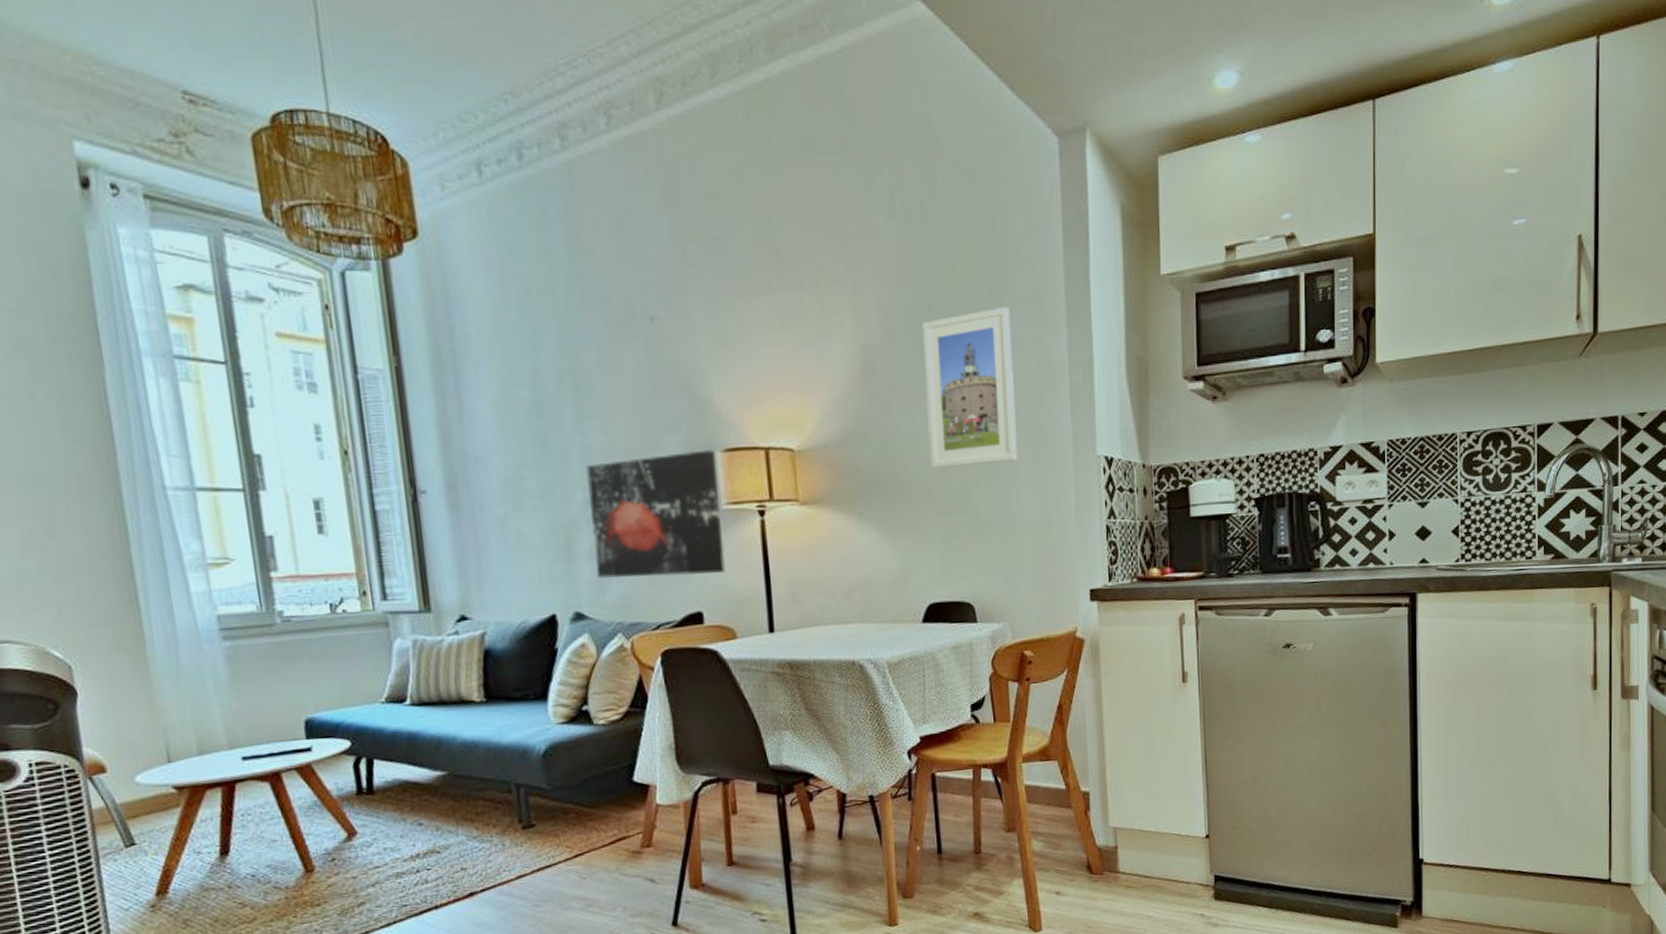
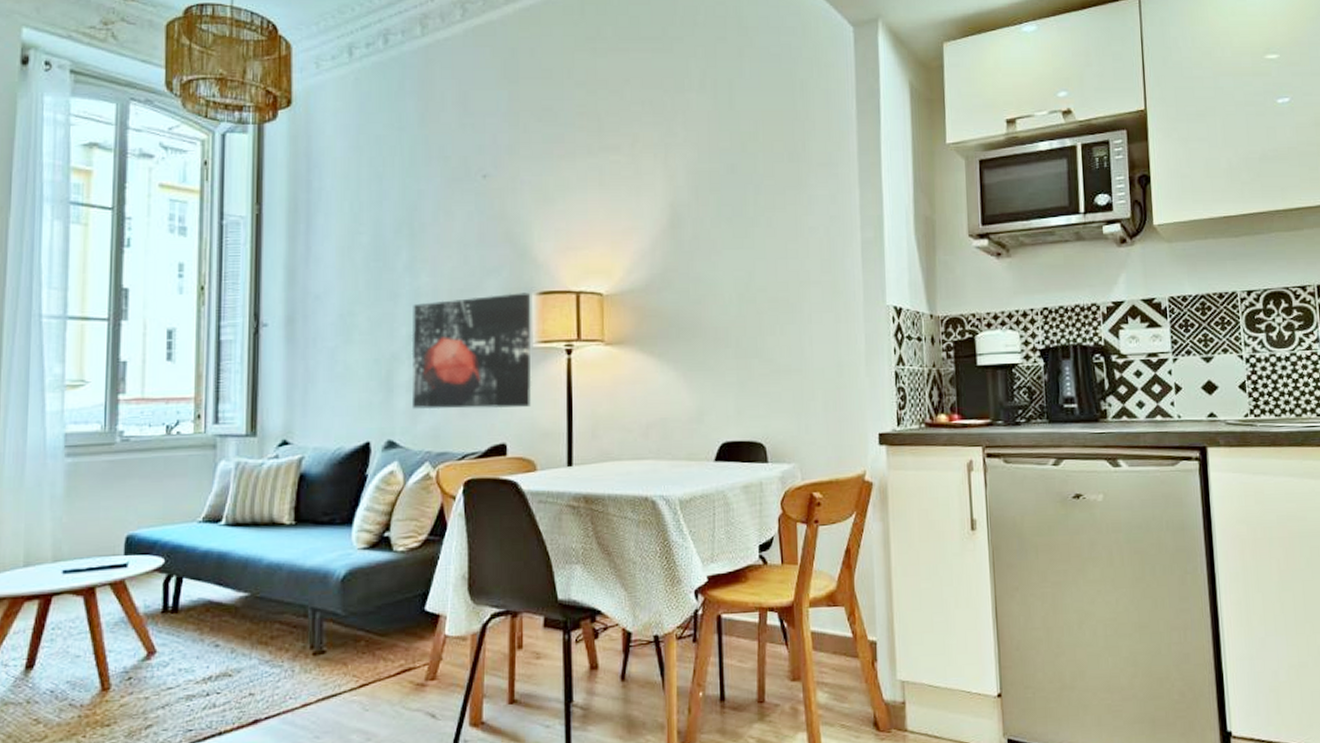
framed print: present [921,306,1018,468] -> none [726,169,811,314]

